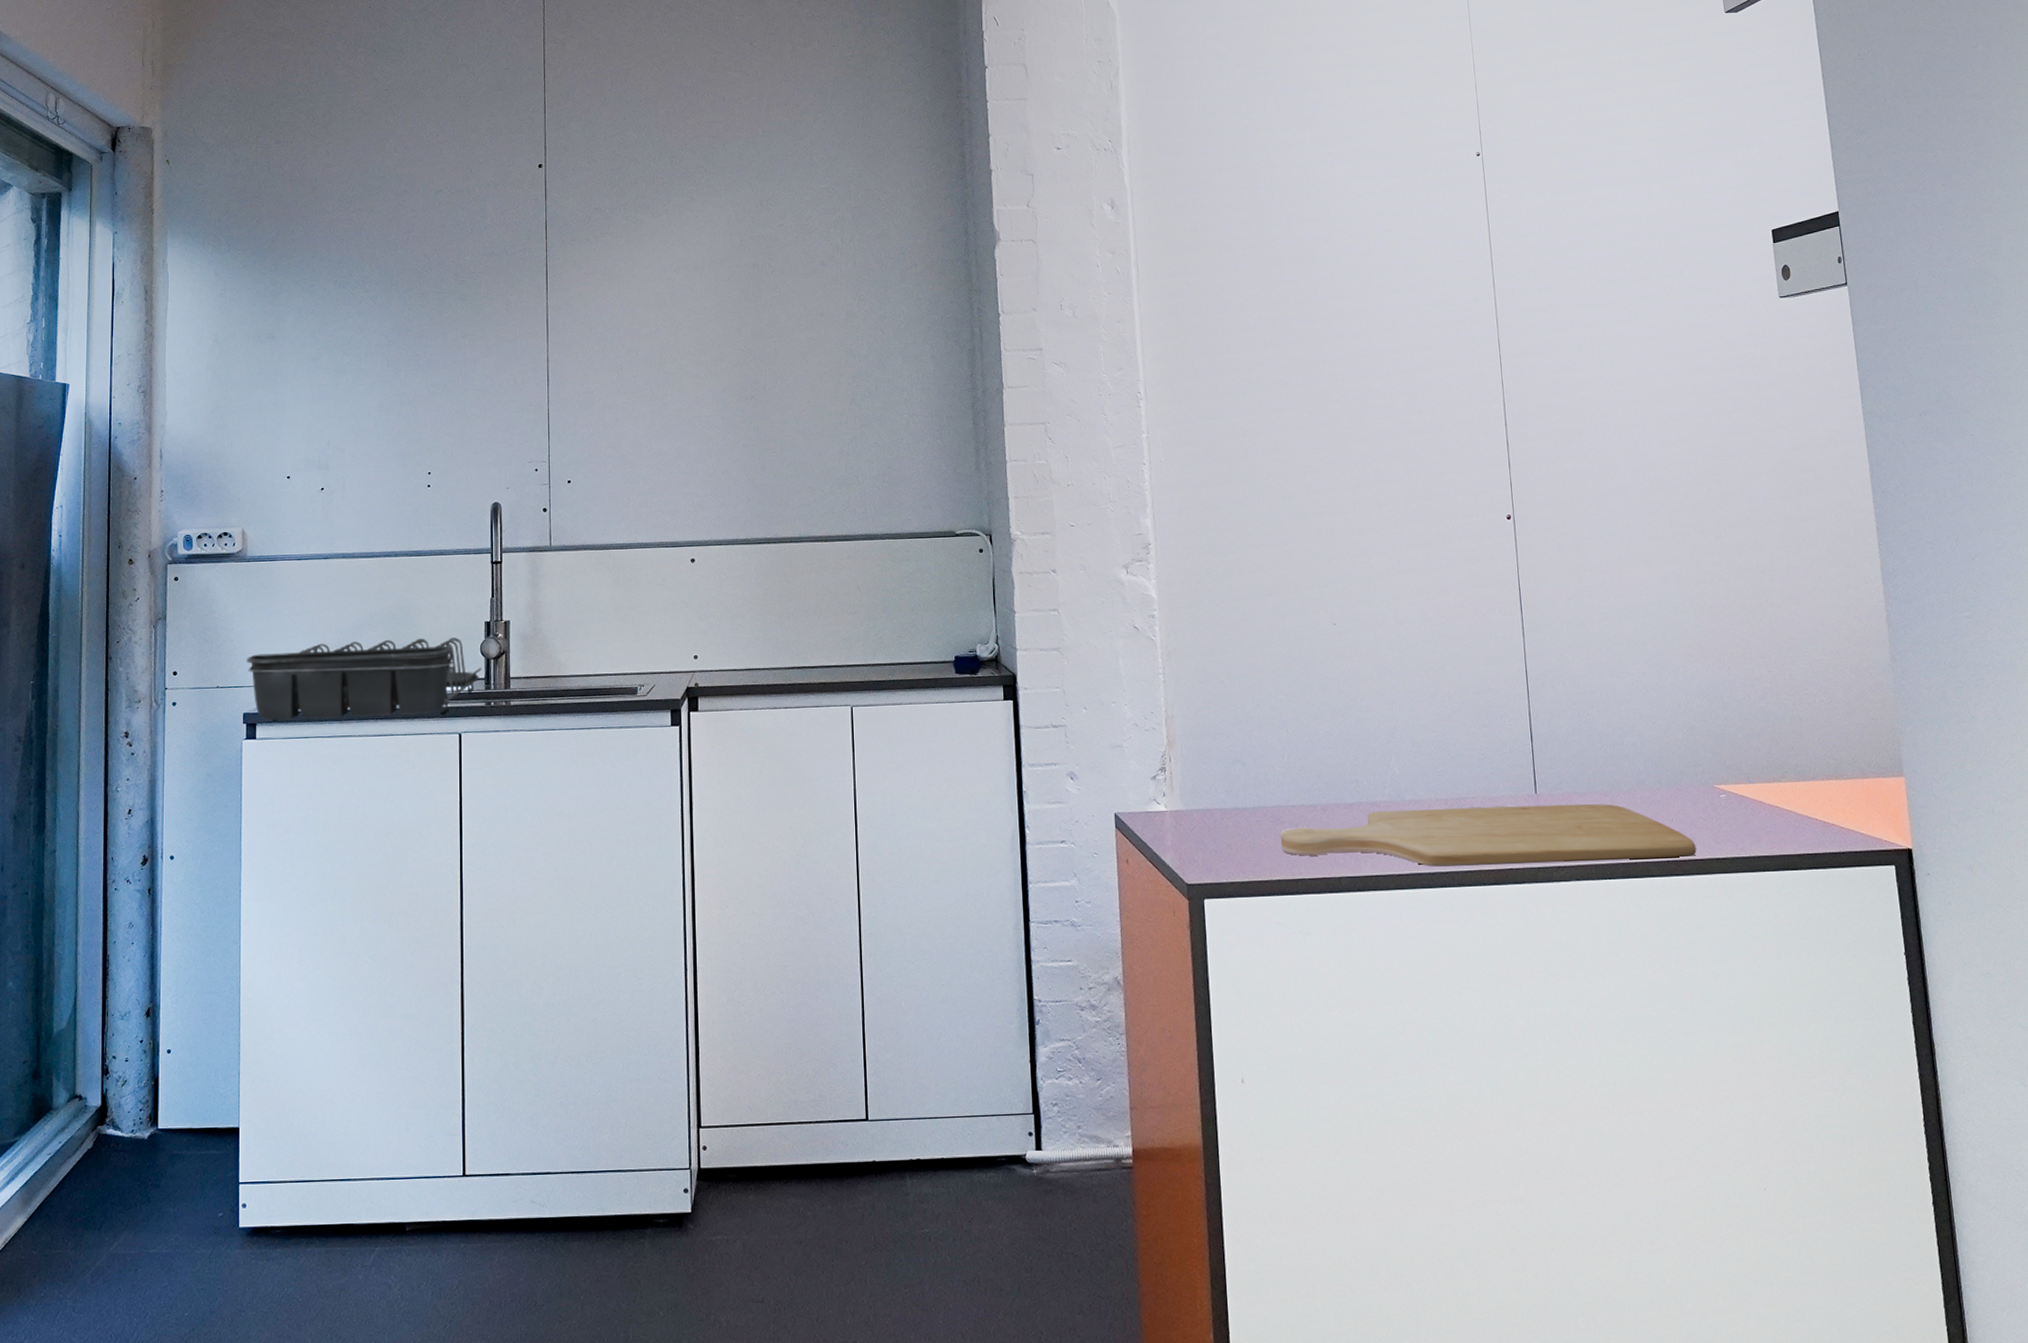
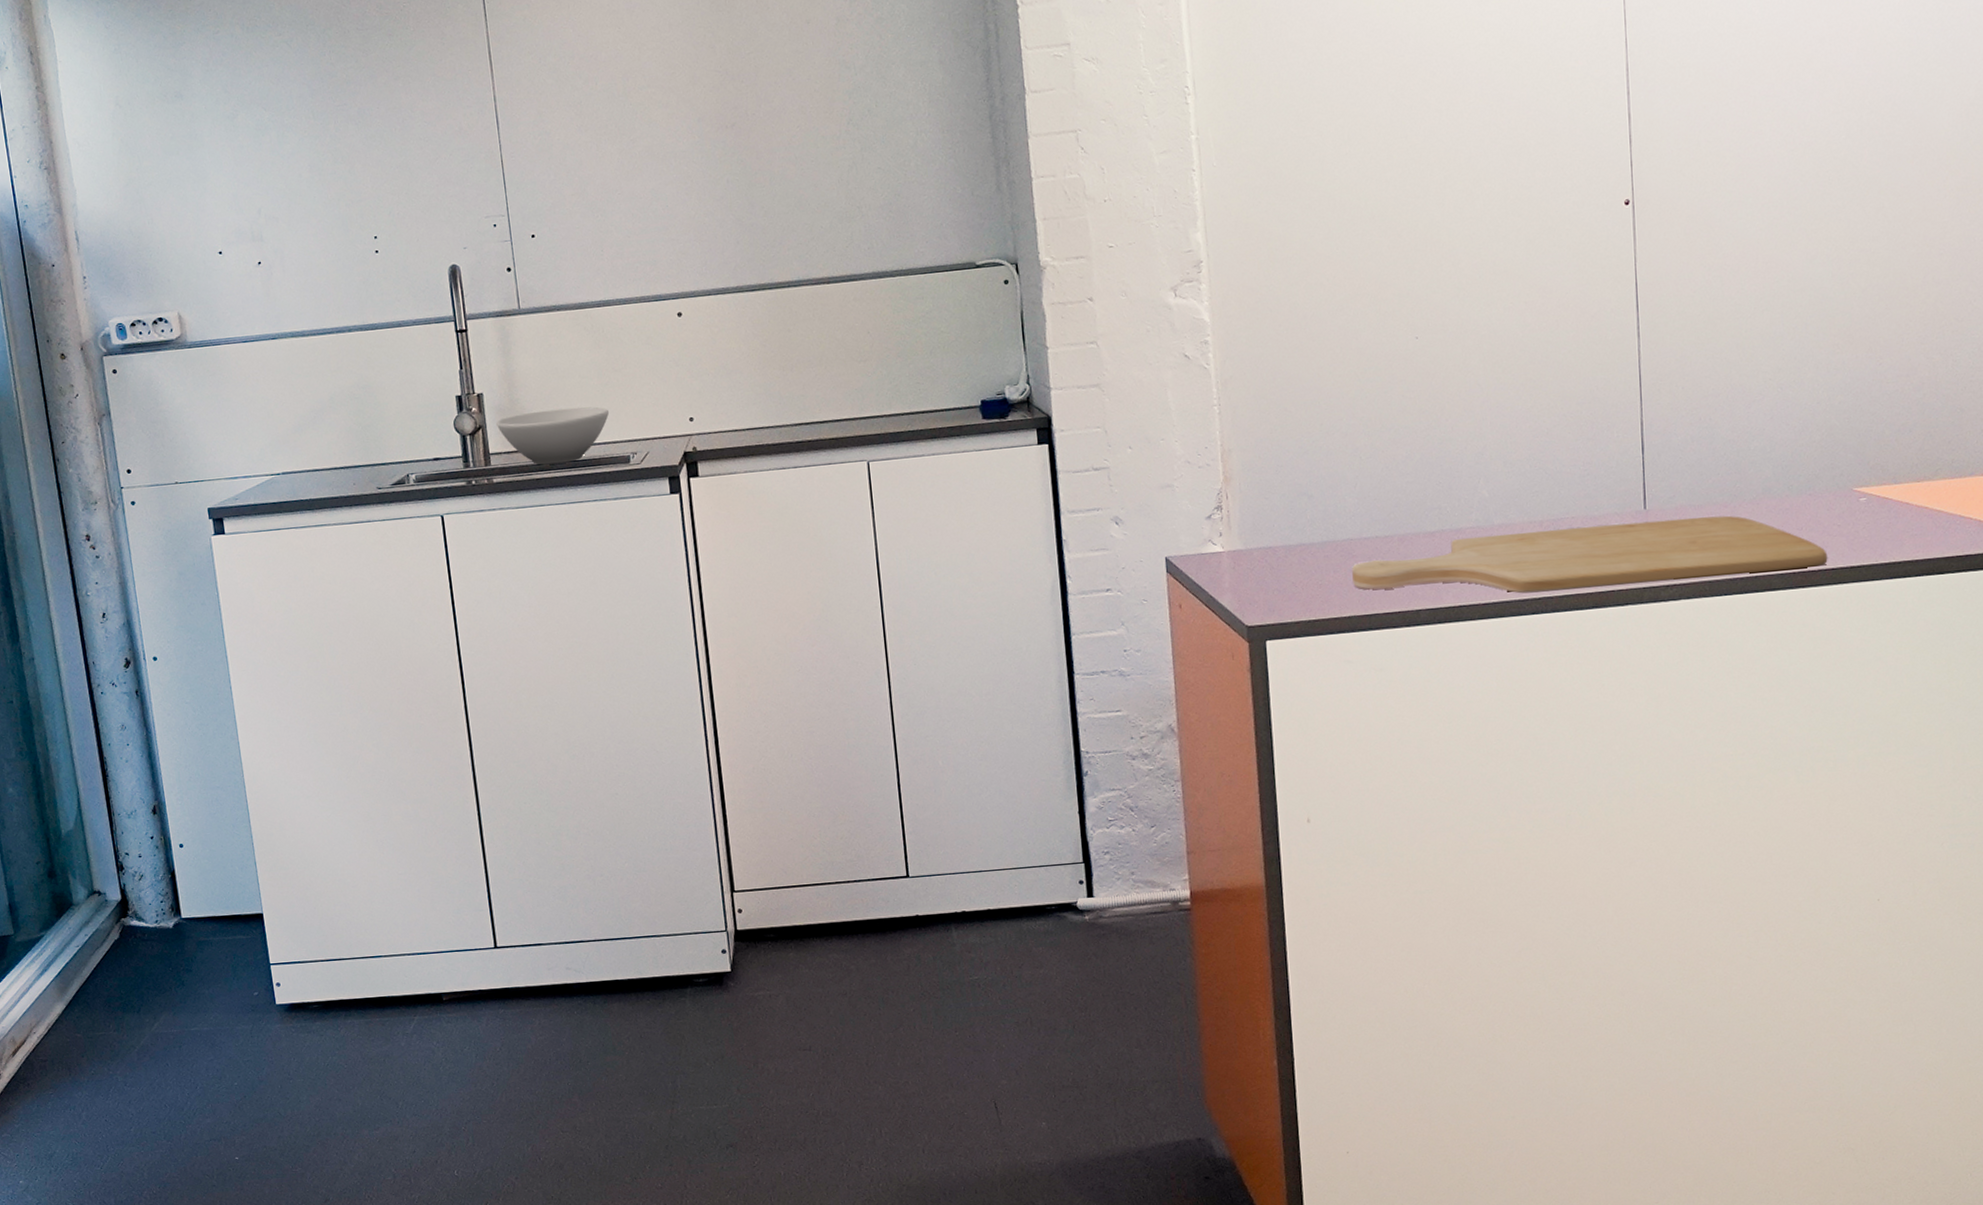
dish rack: present [246,637,482,721] -> none [202,415,458,515]
bowl: none [519,639,623,691] -> present [496,407,610,465]

